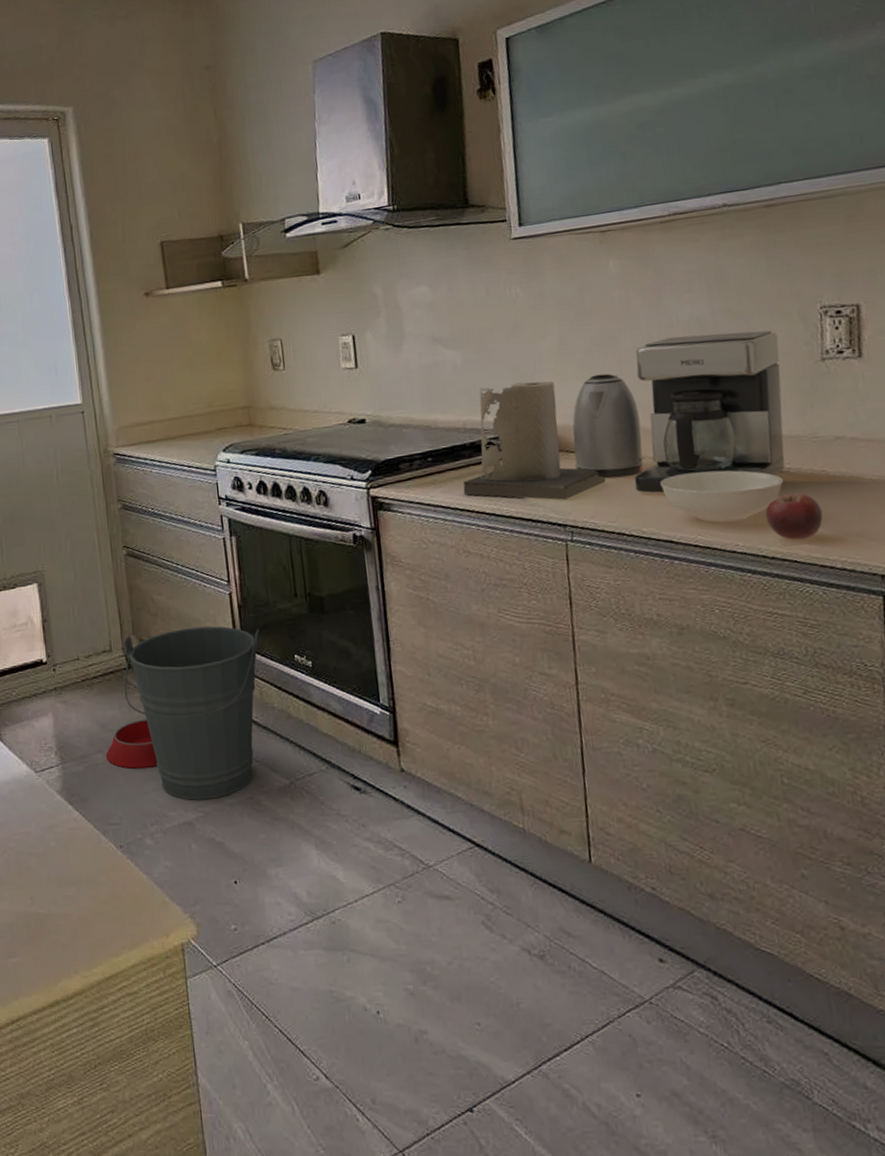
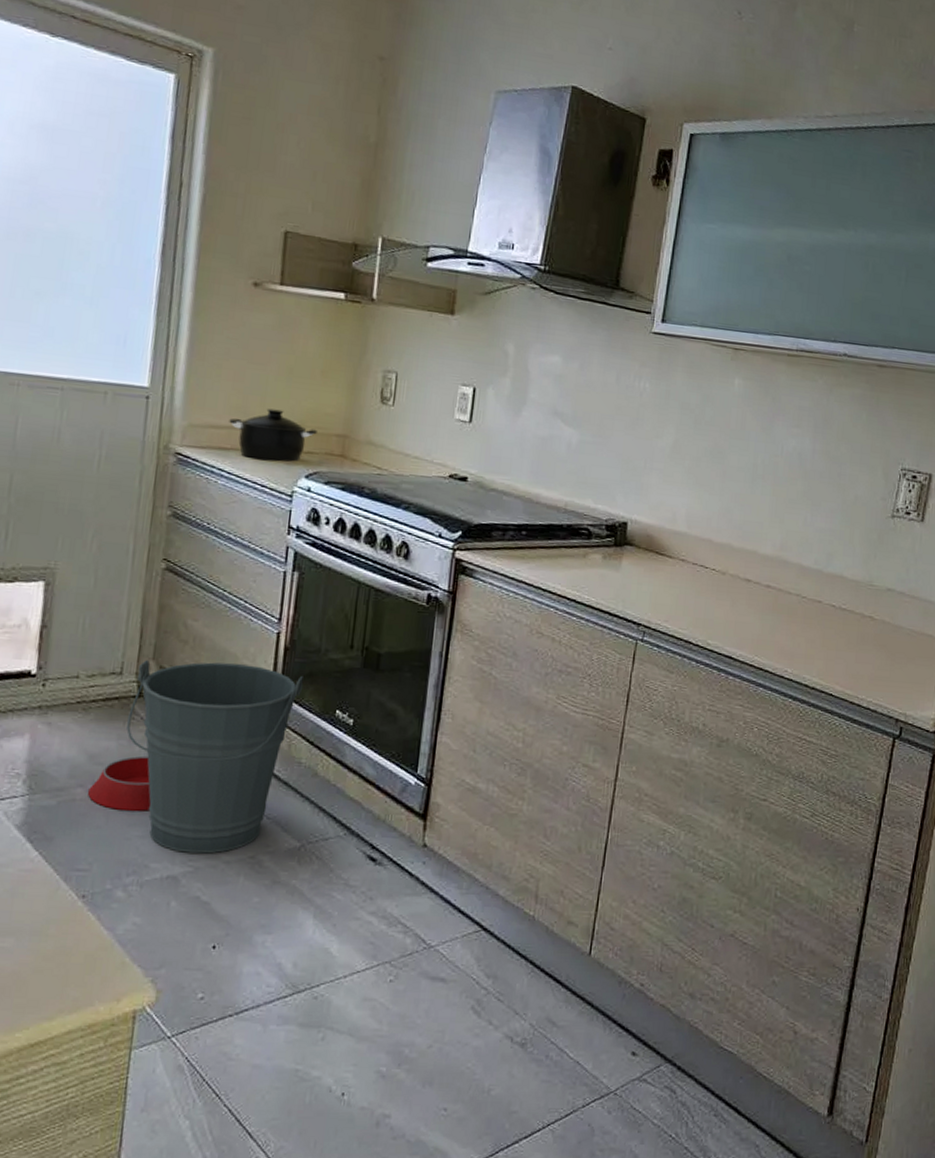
saucepan: none [150,397,224,445] -> present [229,408,317,463]
paper towel roll: present [463,381,606,500] -> none [549,471,686,600]
kettle: present [572,373,644,479] -> none [661,484,730,589]
coffee maker: present [634,330,785,494] -> none [710,465,862,614]
bowl: present [659,470,784,523] -> none [732,595,838,650]
fruit: present [764,492,823,540] -> none [815,631,862,676]

